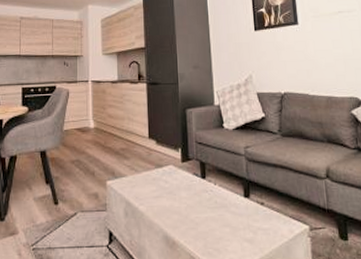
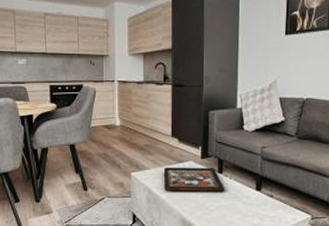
decorative tray: none [141,172,211,202] -> present [163,167,225,192]

